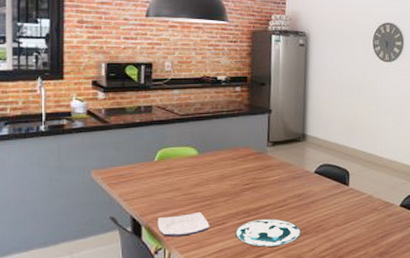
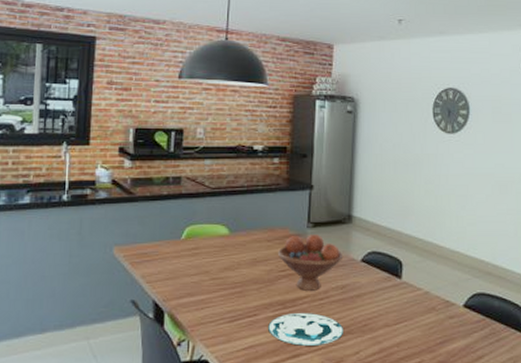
plate: present [157,212,210,237] -> none [181,301,240,327]
fruit bowl: none [241,152,299,201] -> present [277,234,344,291]

